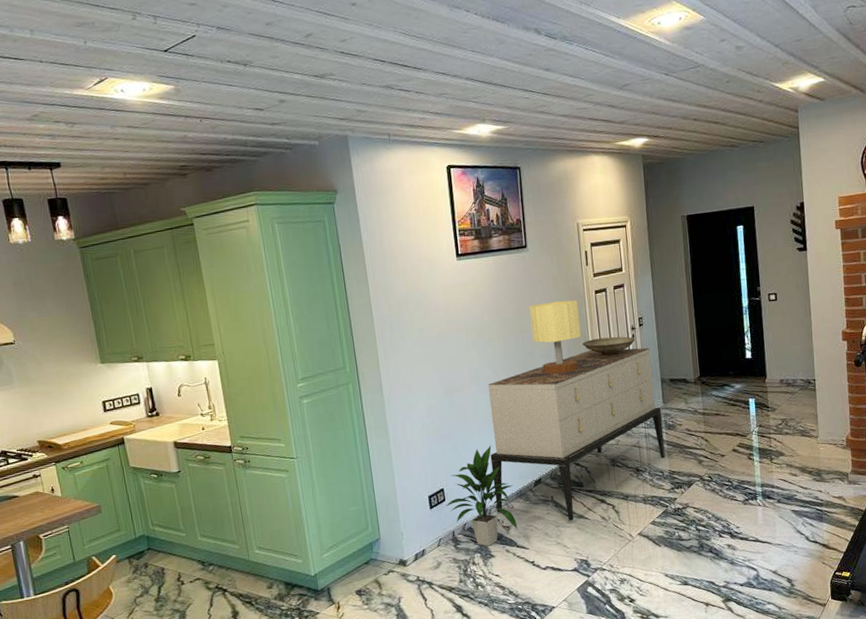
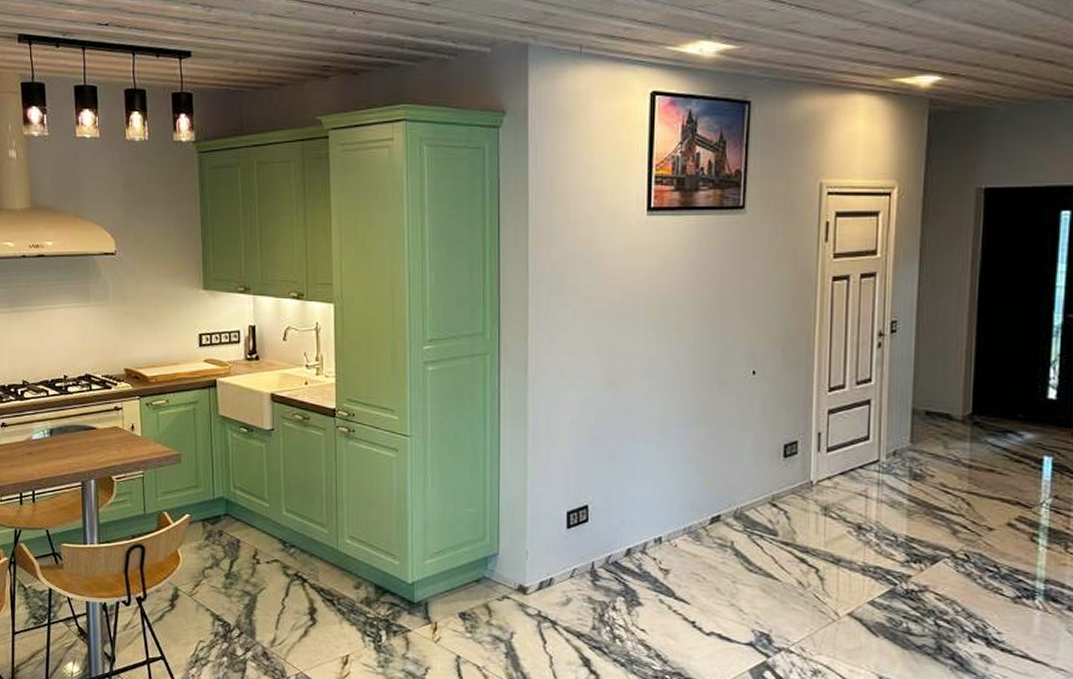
indoor plant: present [445,445,518,546] -> none [587,460,682,590]
sideboard: present [487,347,666,522] -> none [654,355,906,580]
table lamp: present [529,300,582,374] -> none [735,284,807,380]
decorative bowl: present [582,336,636,356] -> none [803,341,882,368]

